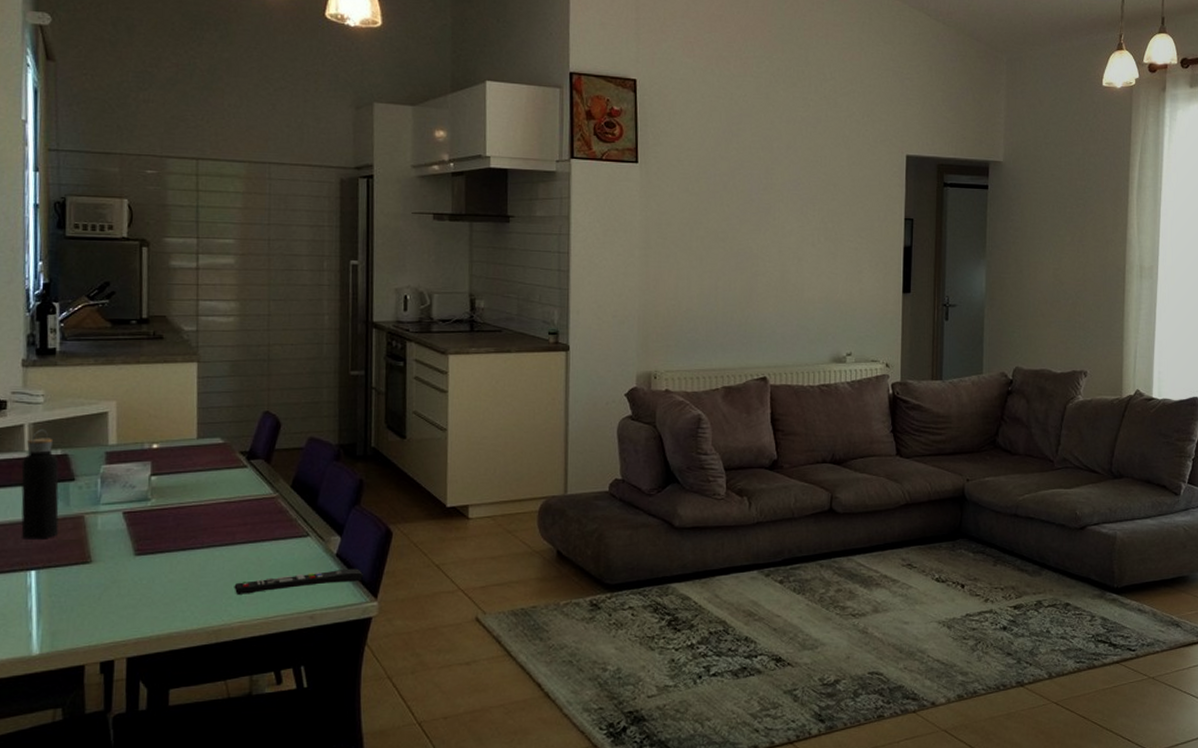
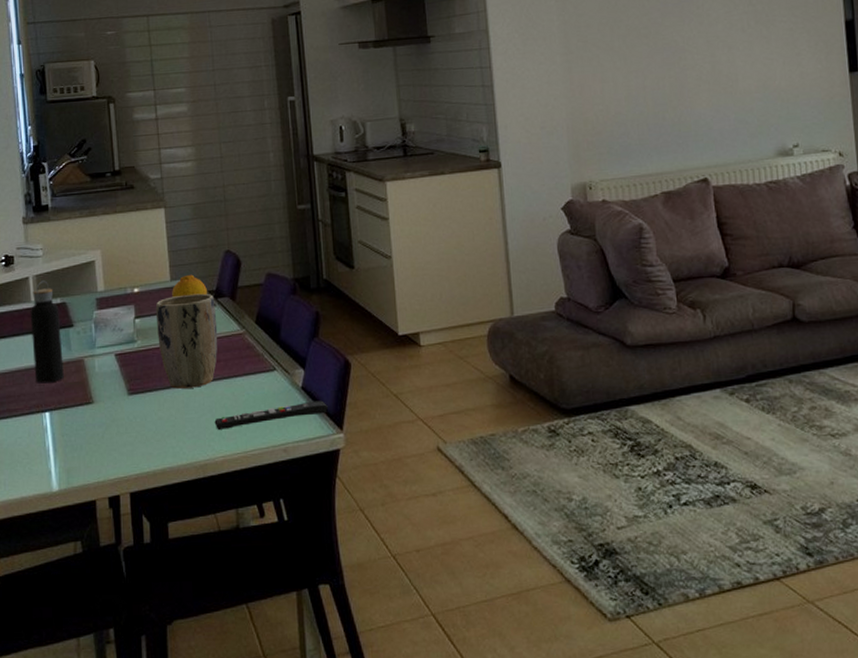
plant pot: none [176,454,247,551] -> present [155,293,218,389]
fruit: none [197,433,239,456] -> present [172,274,207,298]

